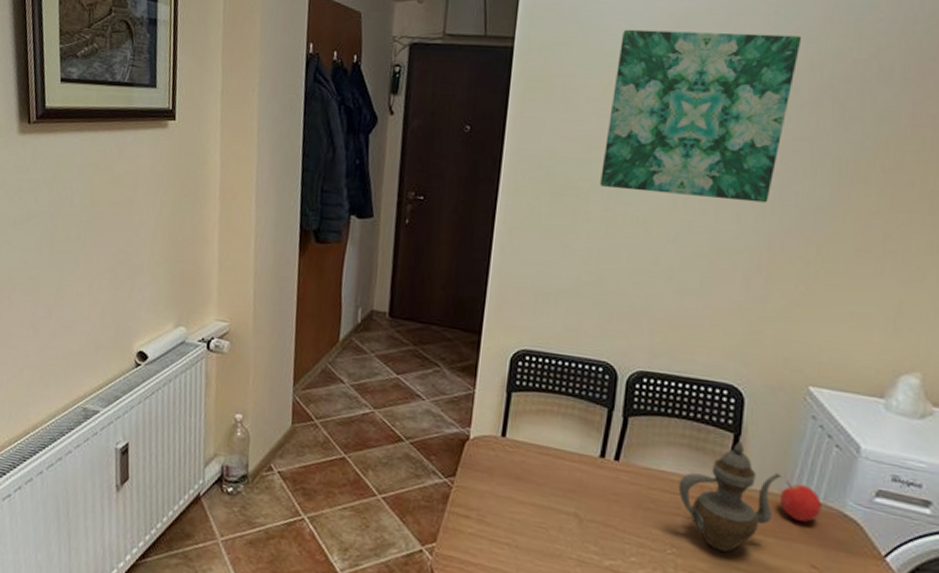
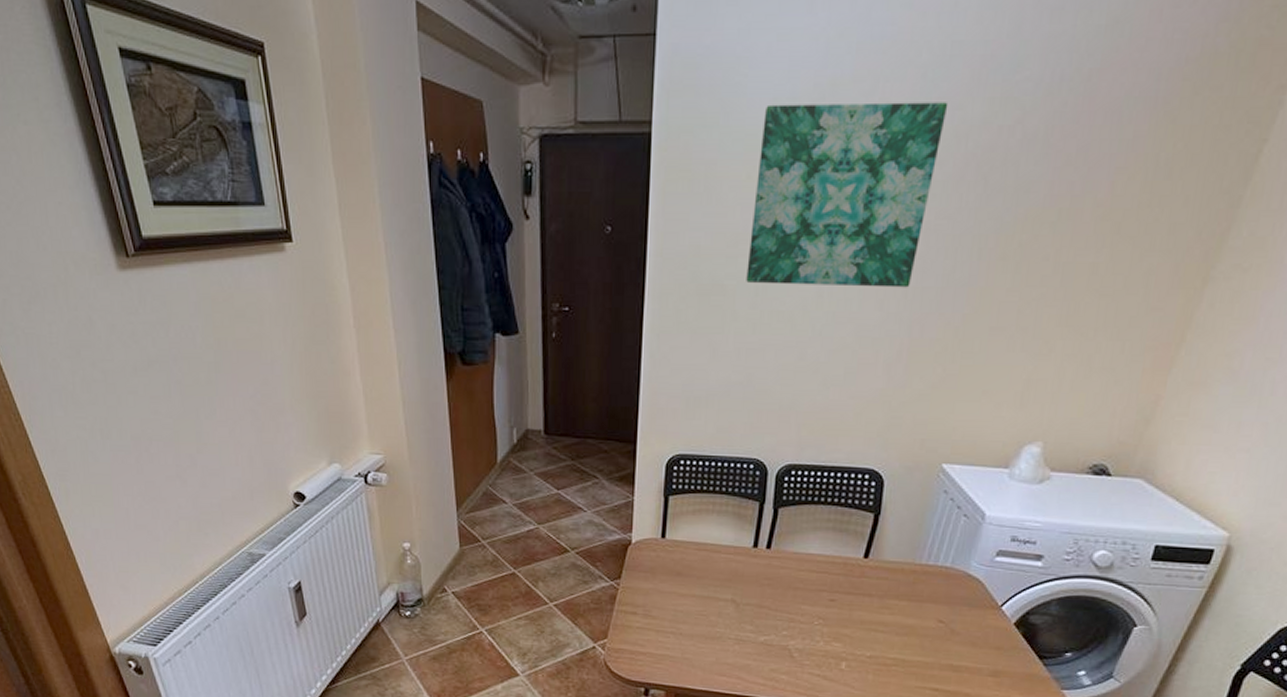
teapot: present [678,440,782,552] -> none [824,519,916,618]
fruit: present [779,480,822,522] -> none [913,550,950,584]

